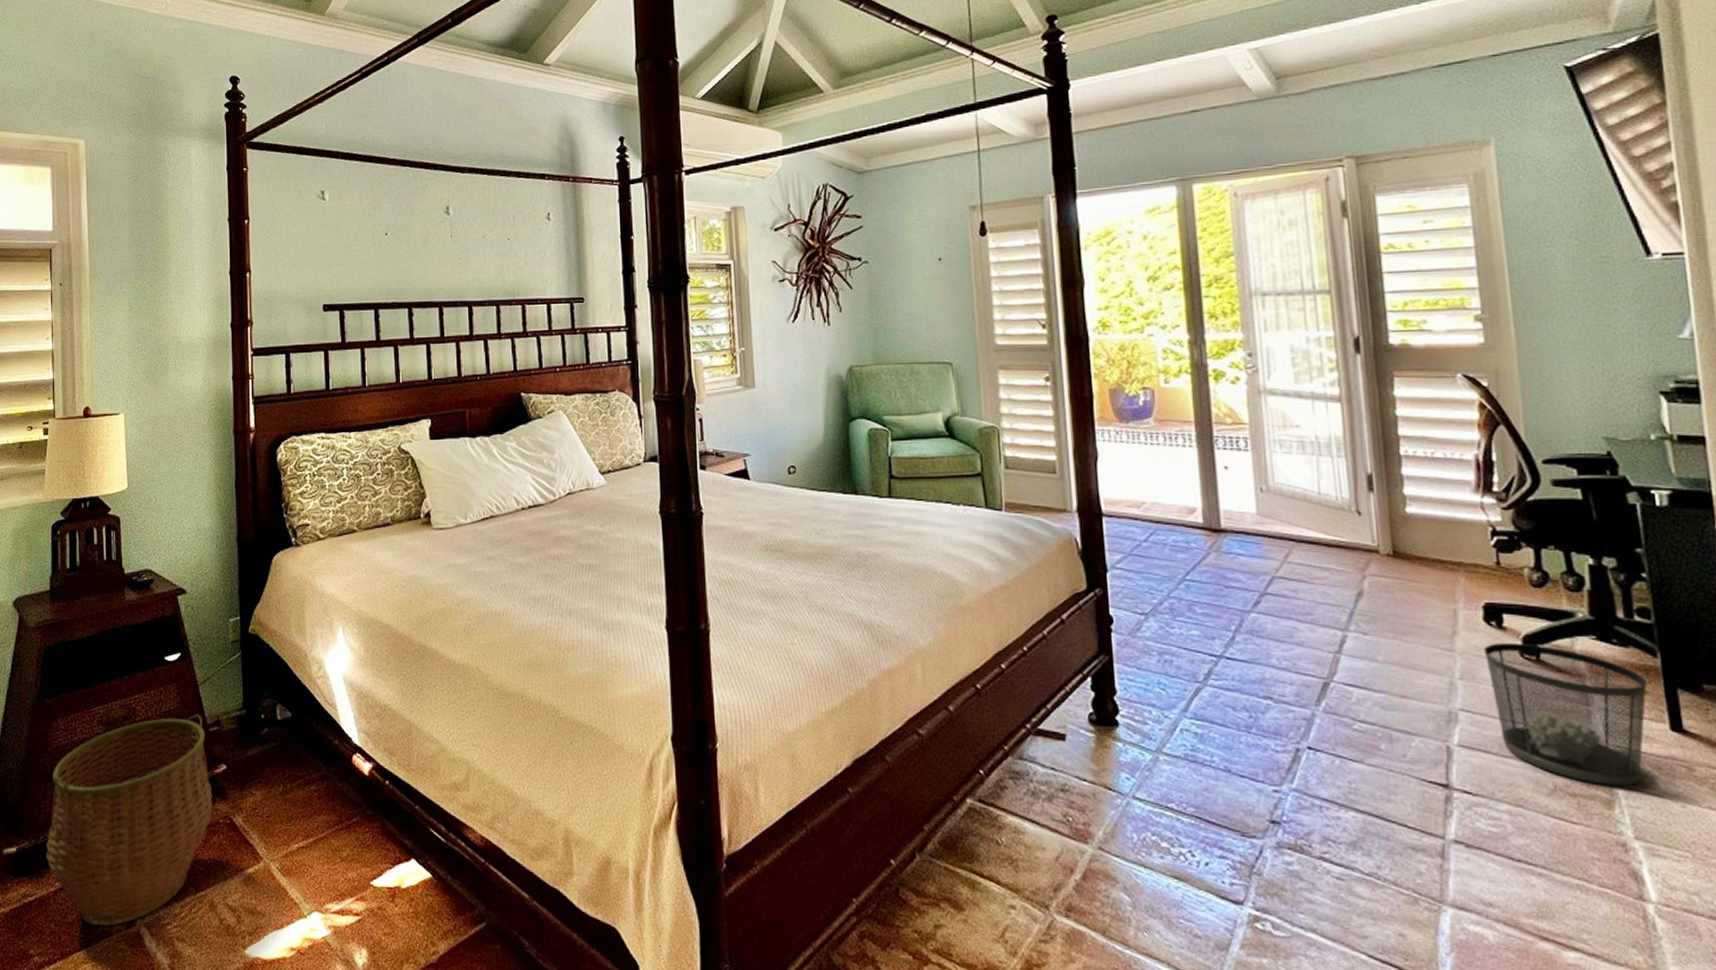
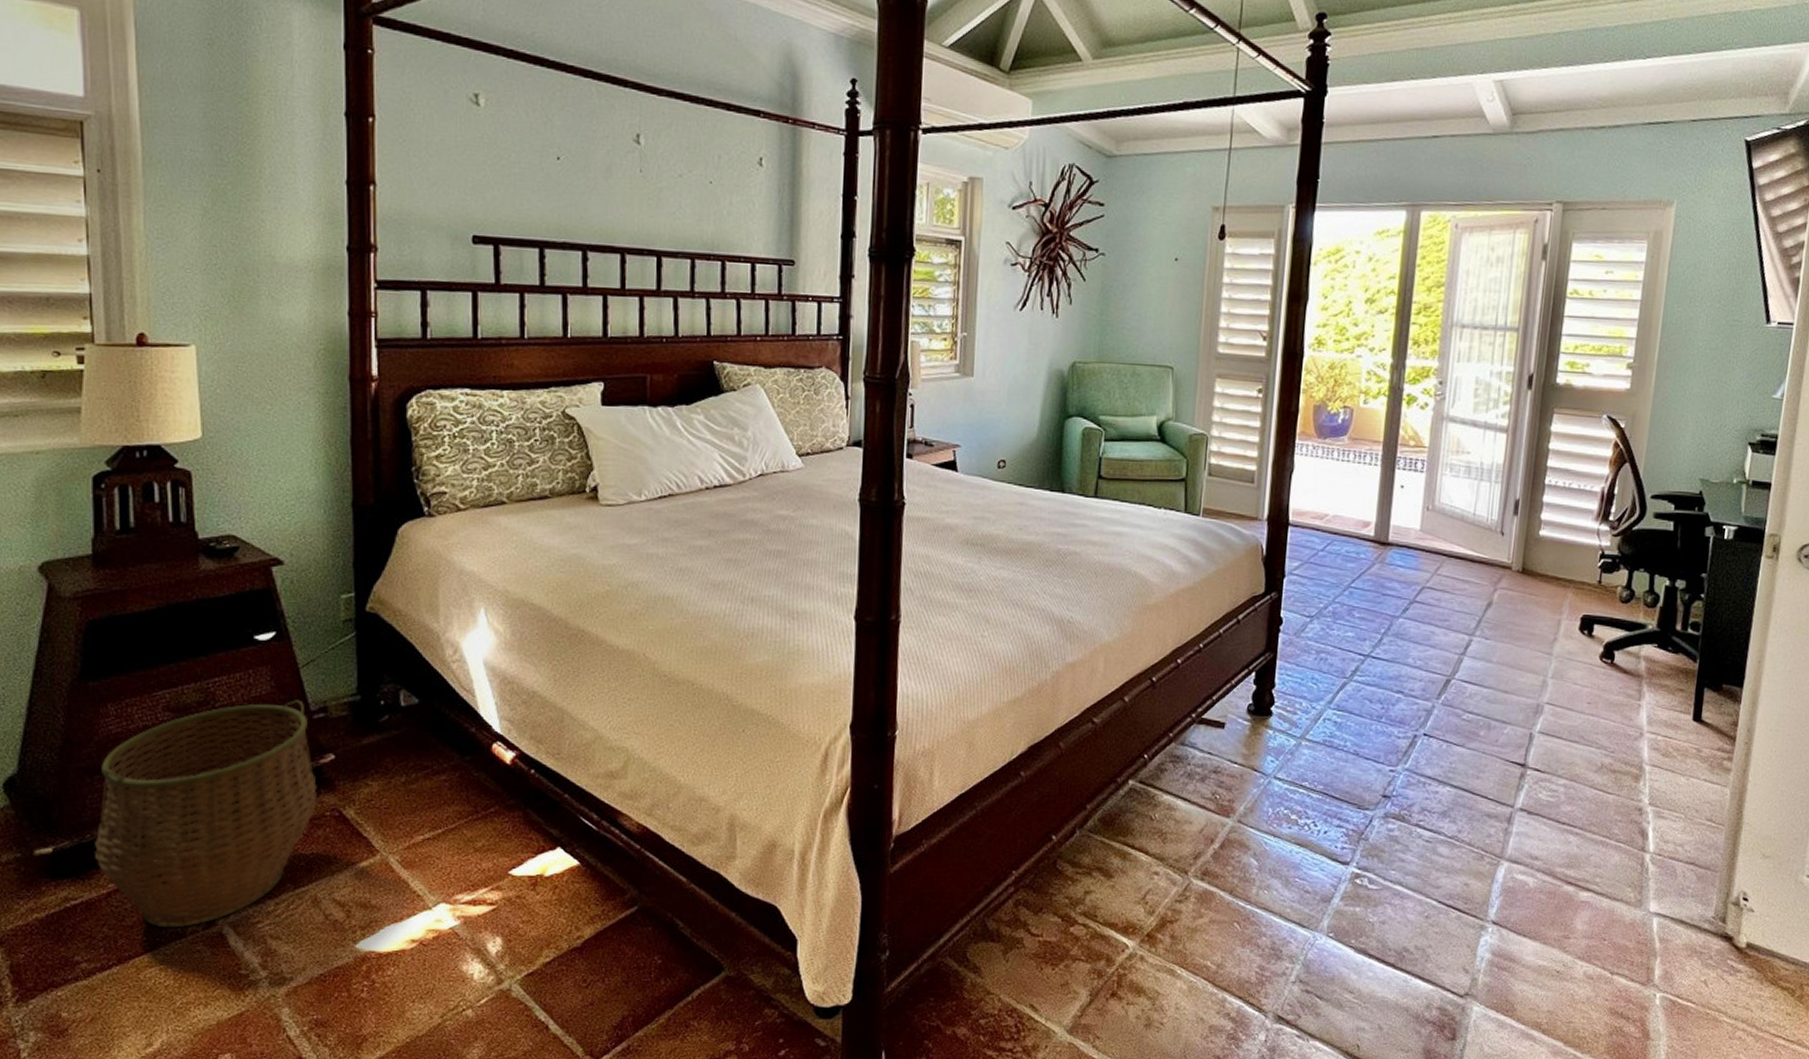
waste bin: present [1483,642,1649,786] -> none [1572,648,1686,764]

